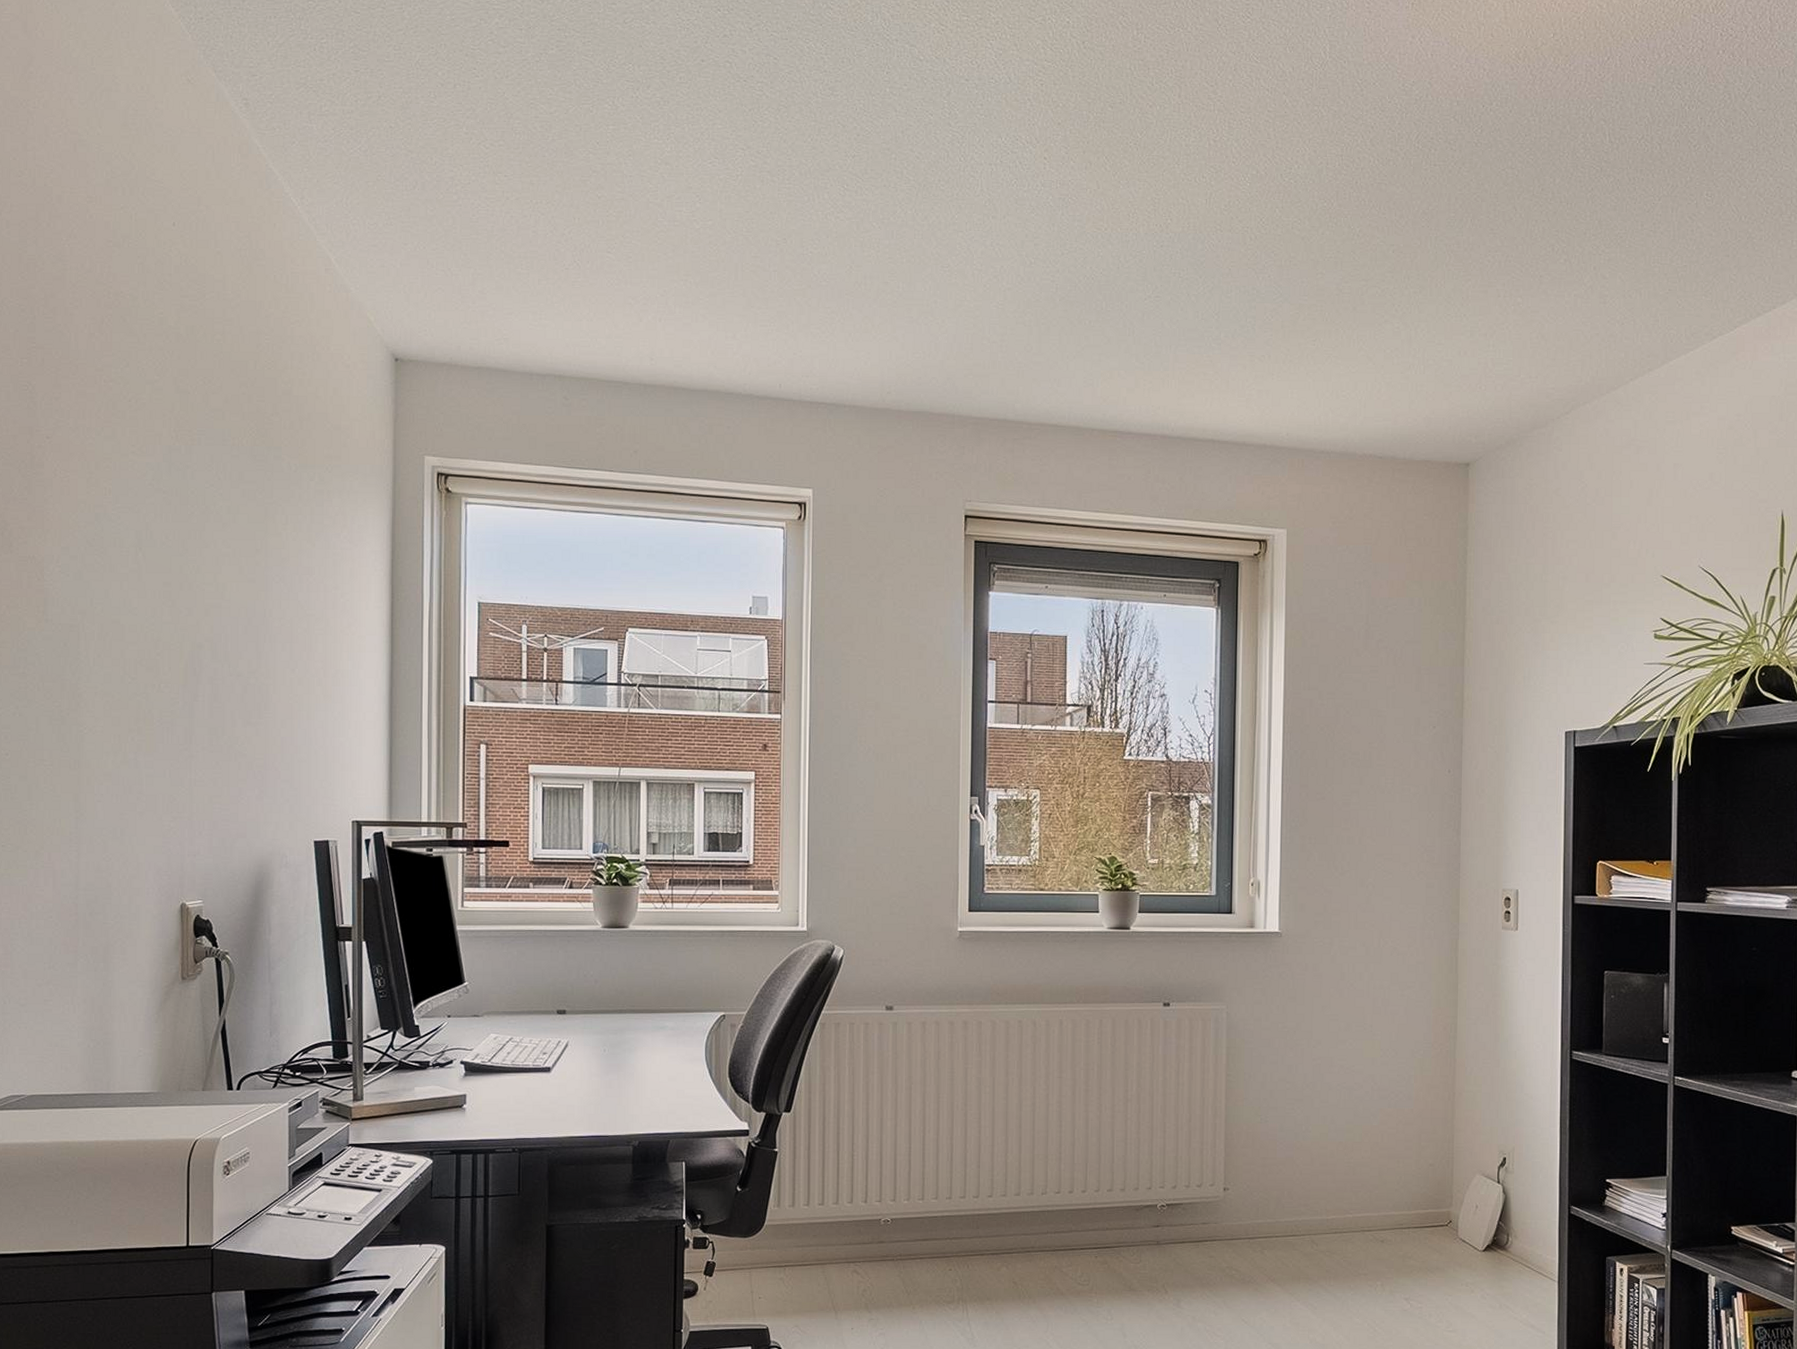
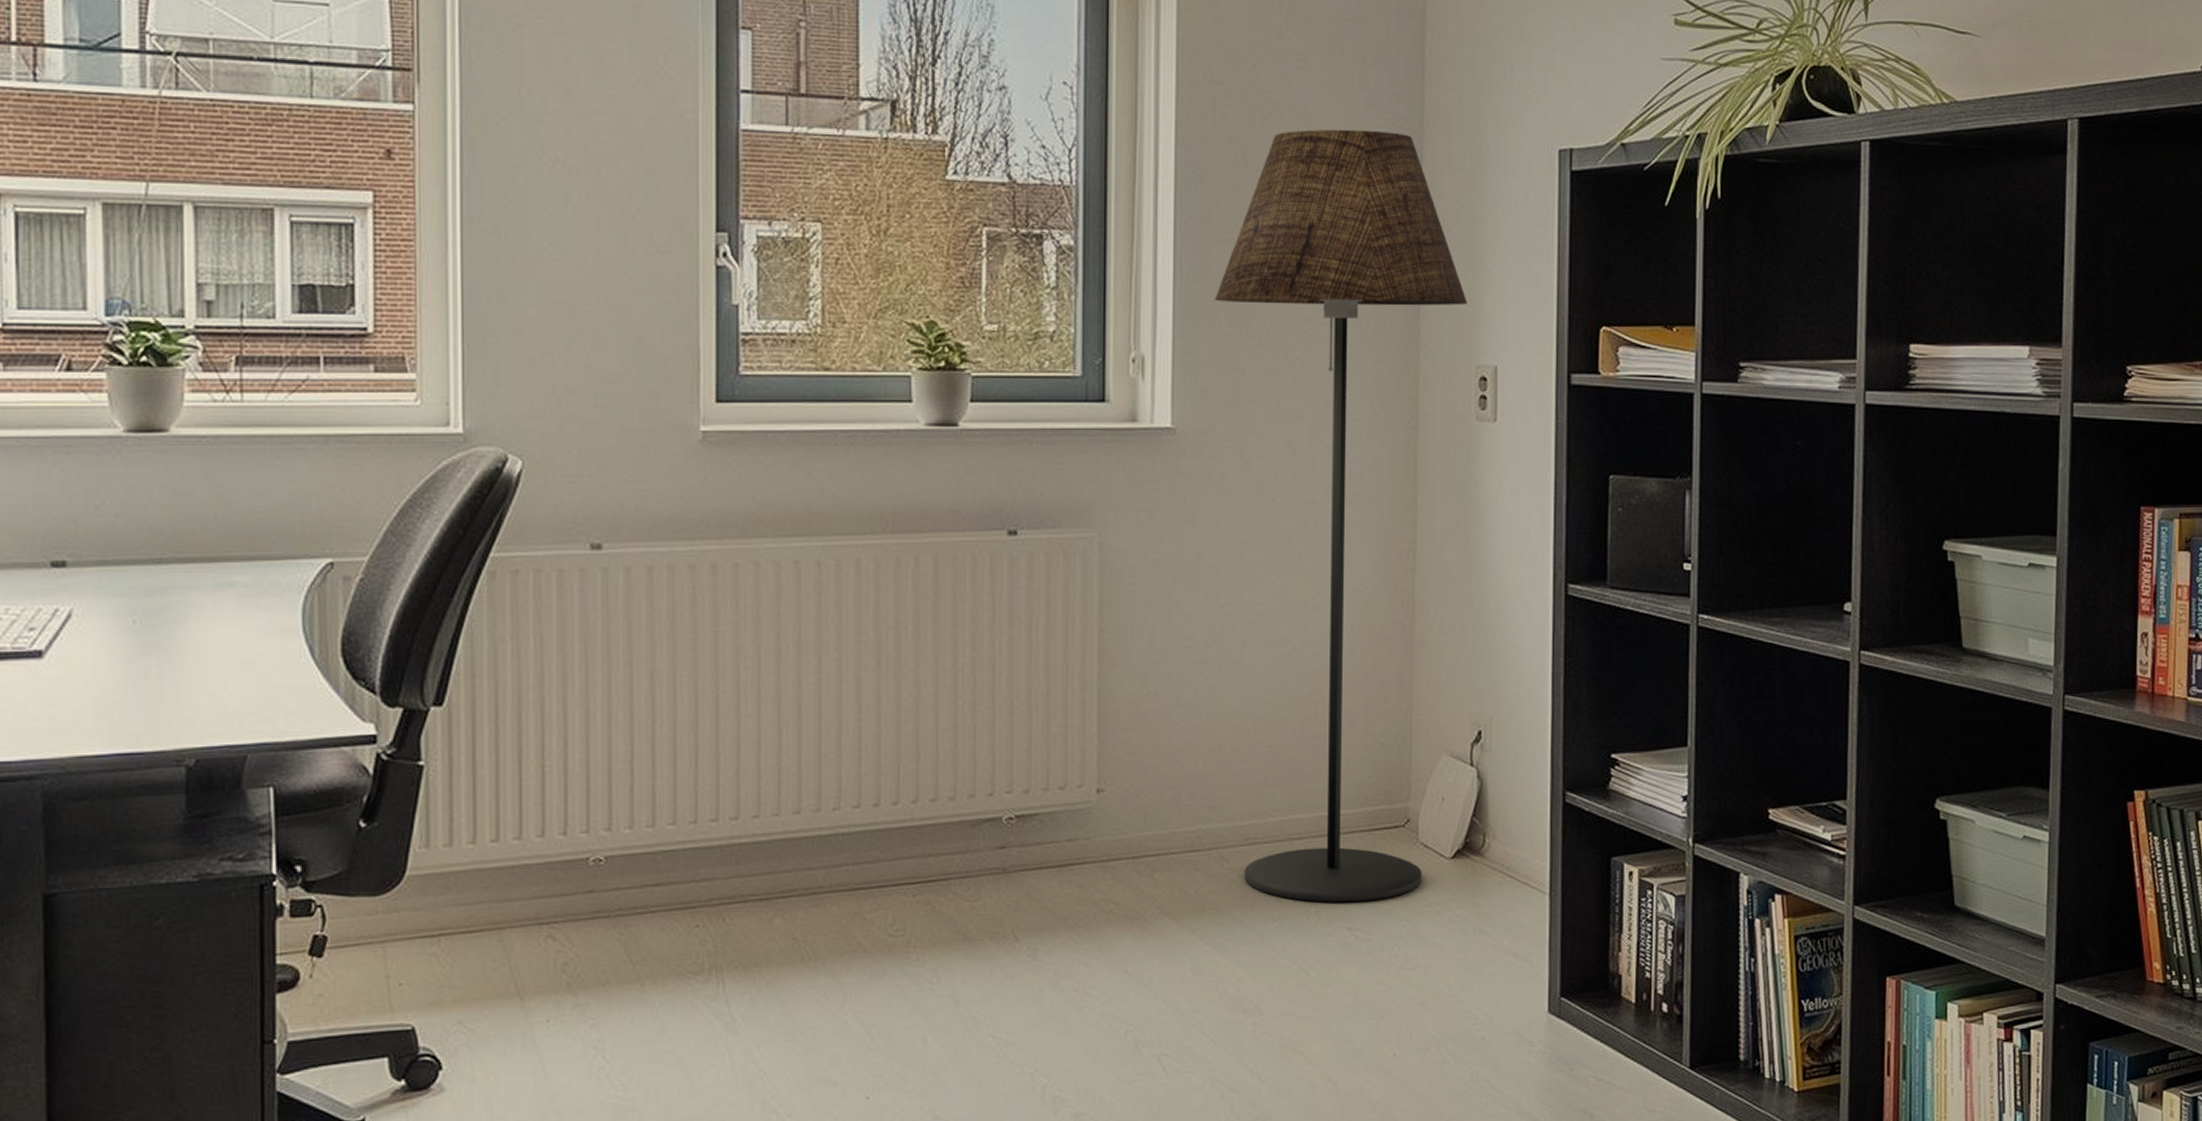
floor lamp: none [1310,719,1496,1280] -> present [1215,129,1468,903]

